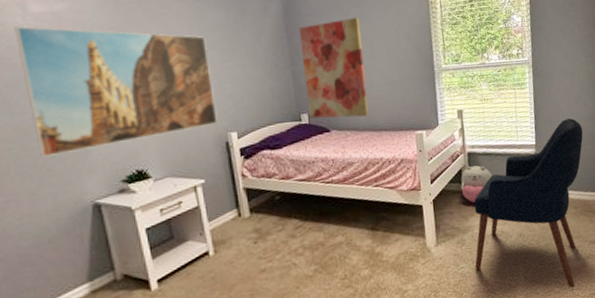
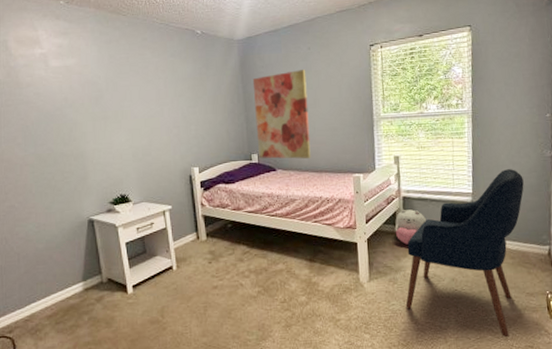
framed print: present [14,26,218,157] -> none [39,77,184,180]

